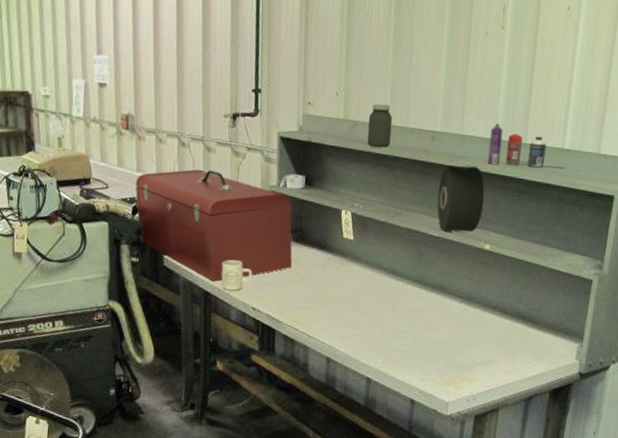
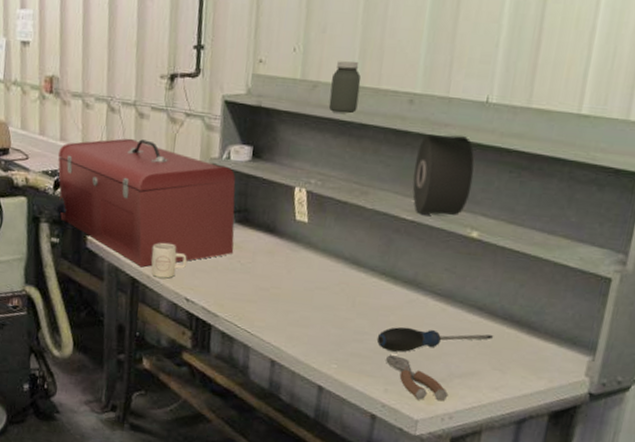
screwdriver: none [413,325,504,346] -> present [376,327,493,352]
pliers: none [421,349,472,386] -> present [386,355,449,401]
spray can: present [487,123,566,170] -> none [478,83,582,140]

